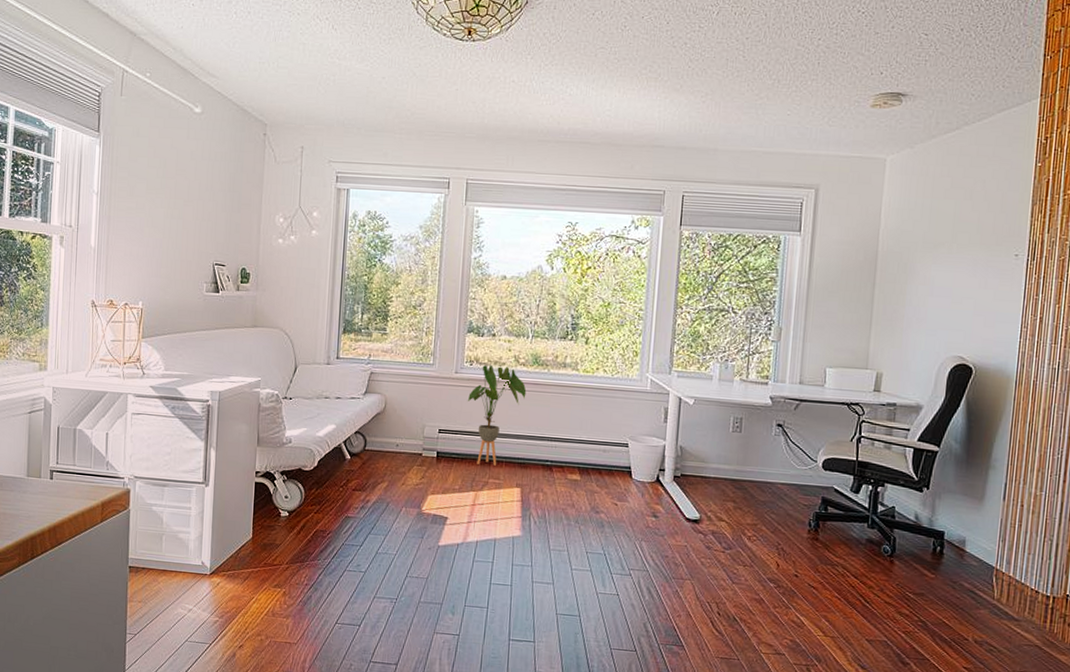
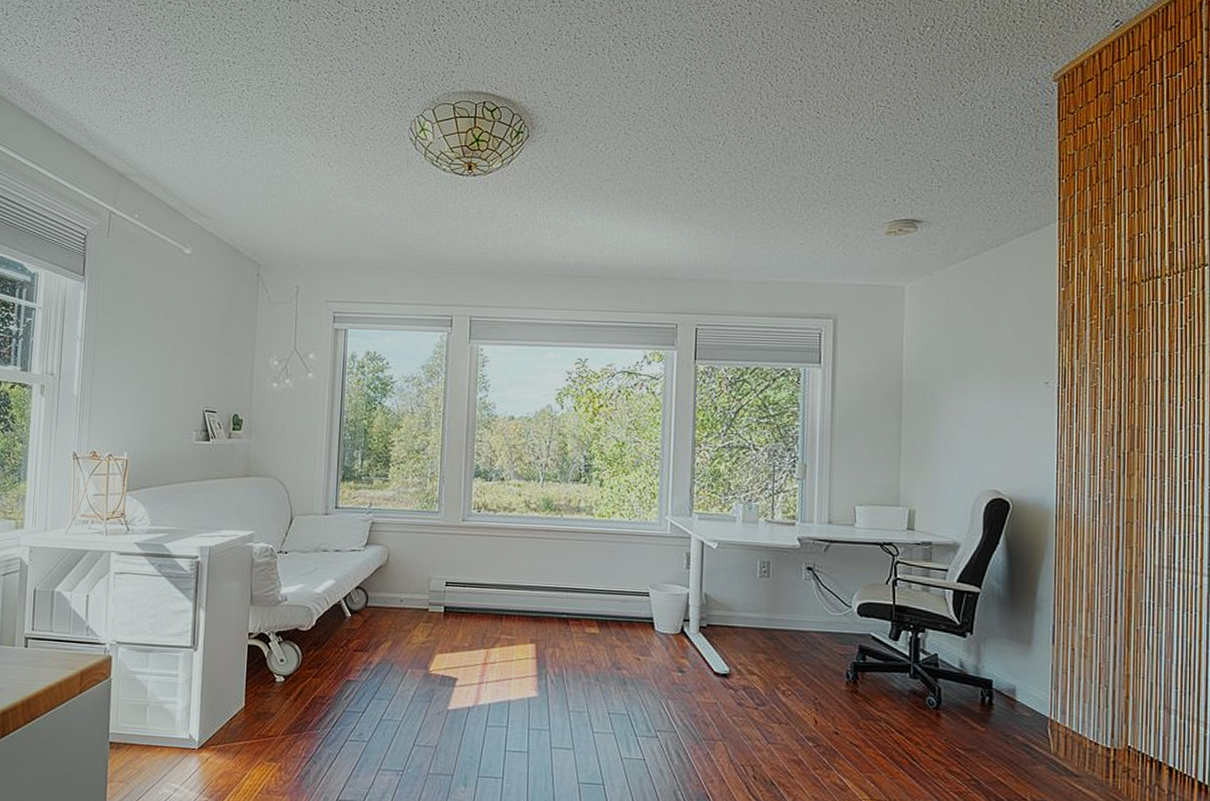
house plant: present [467,364,527,466] -> none [475,511,539,620]

